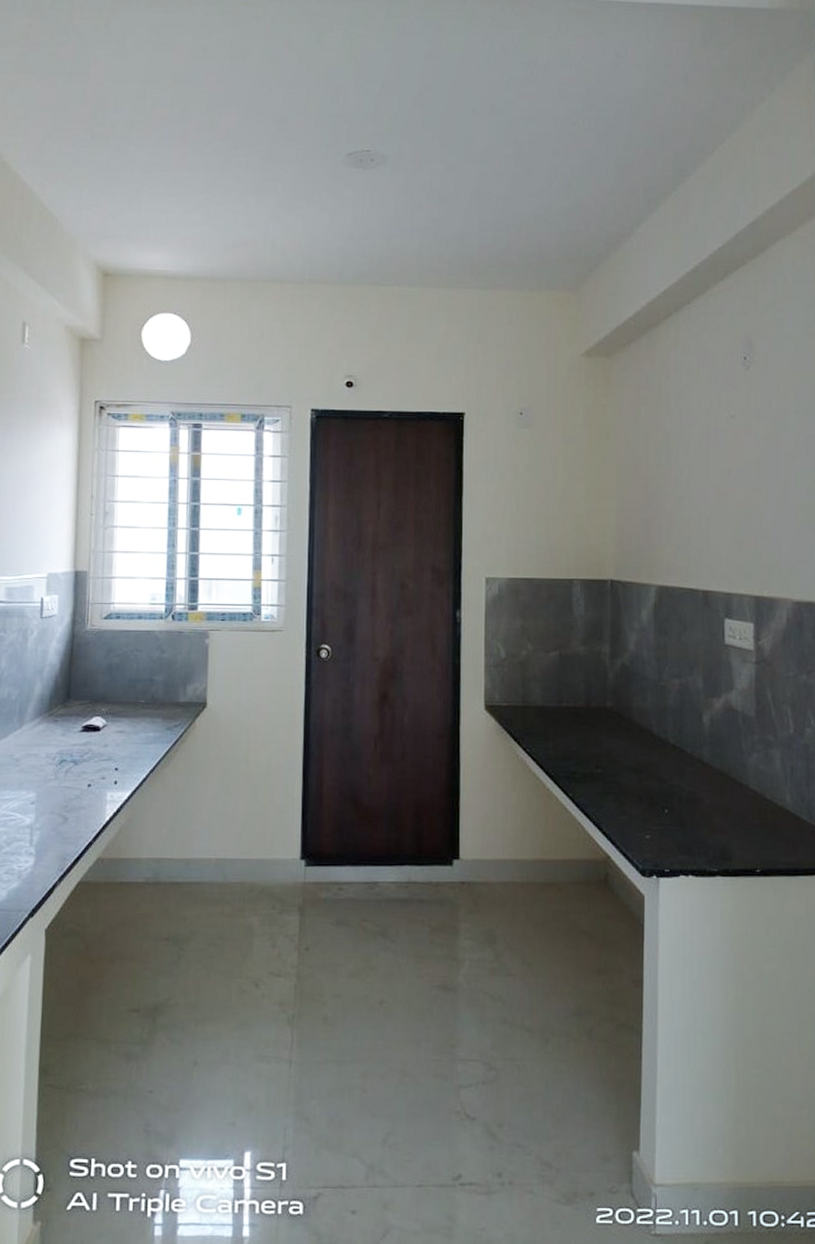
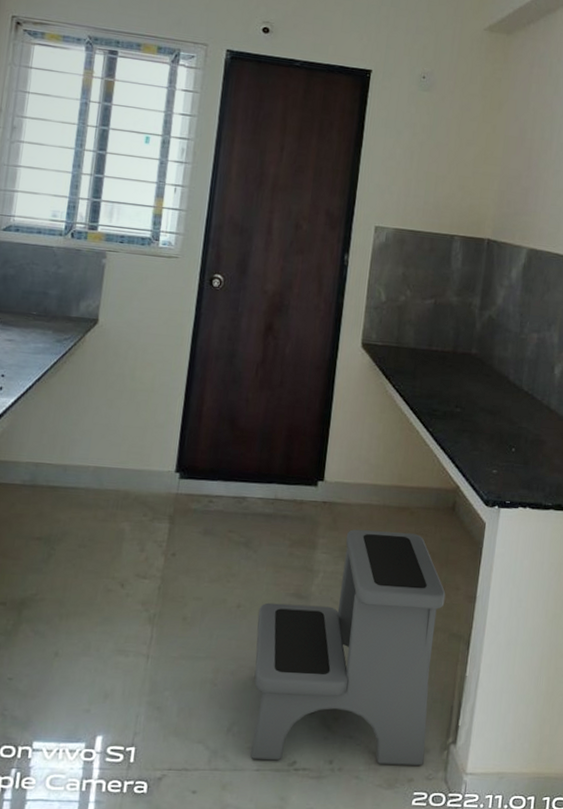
step stool: none [403,911,608,1177] -> present [250,529,446,766]

